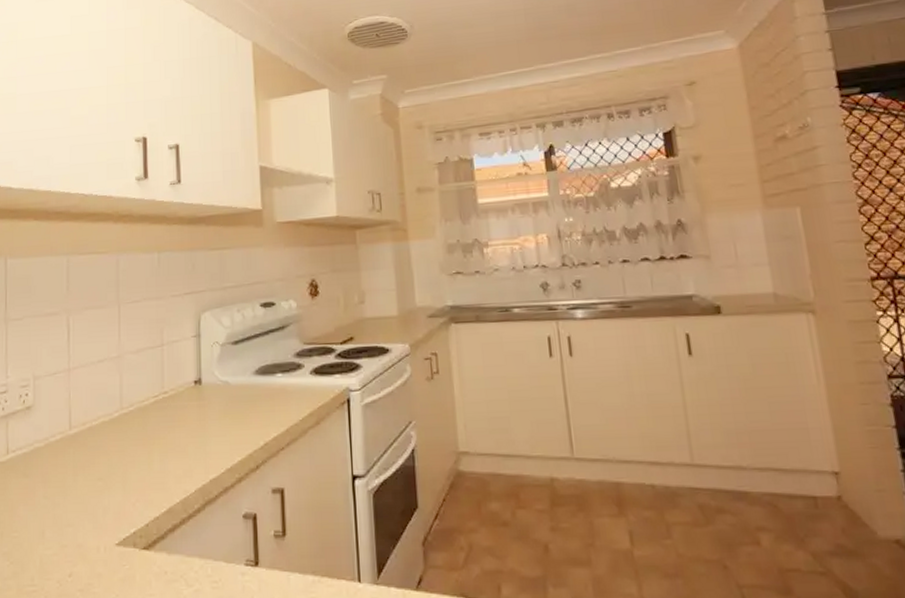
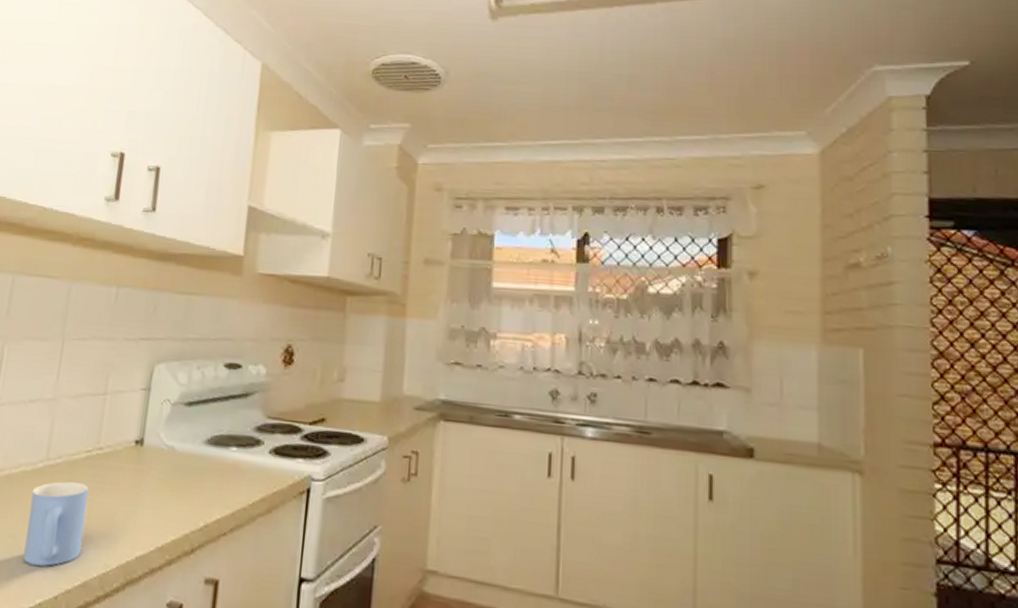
mug: none [112,425,162,500] -> present [23,481,89,567]

